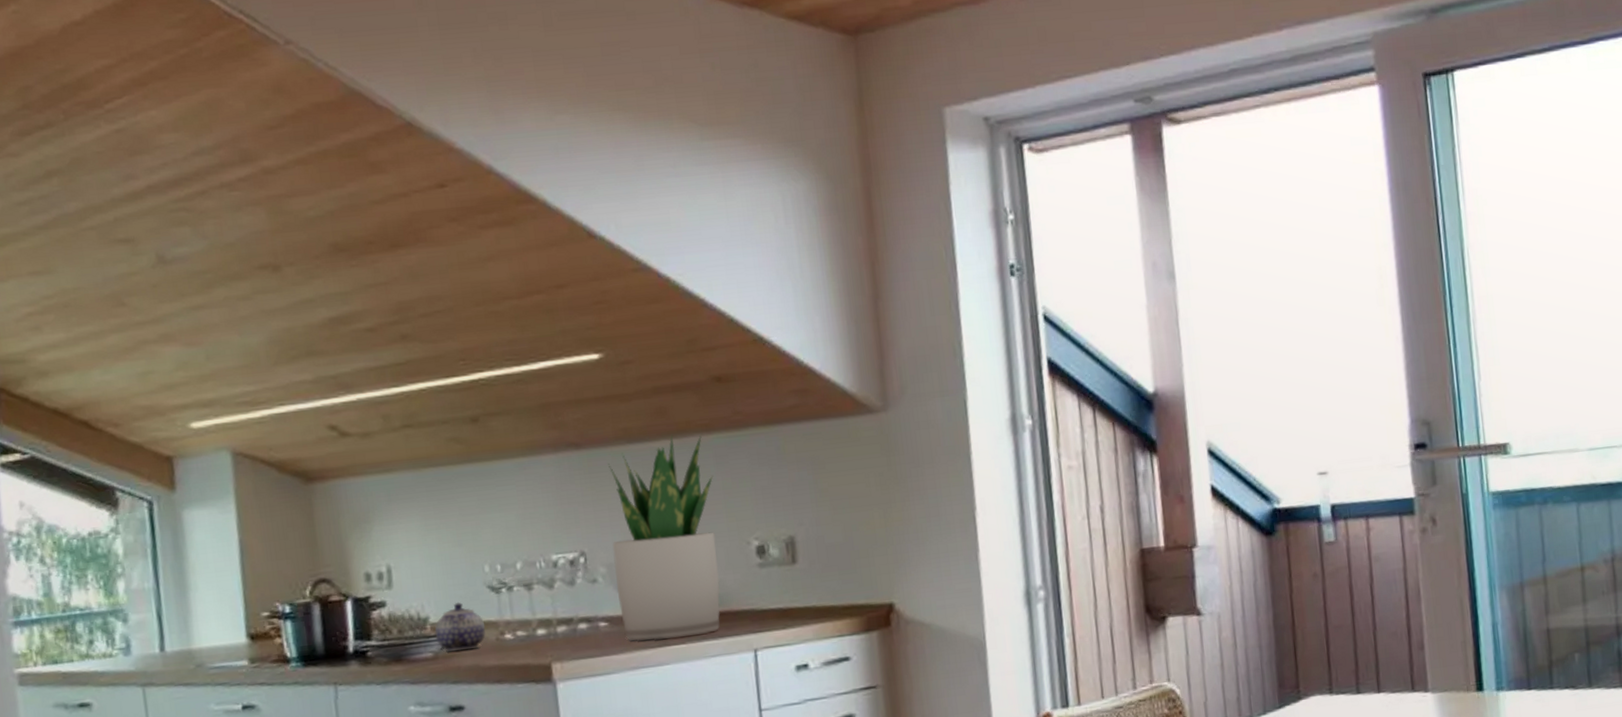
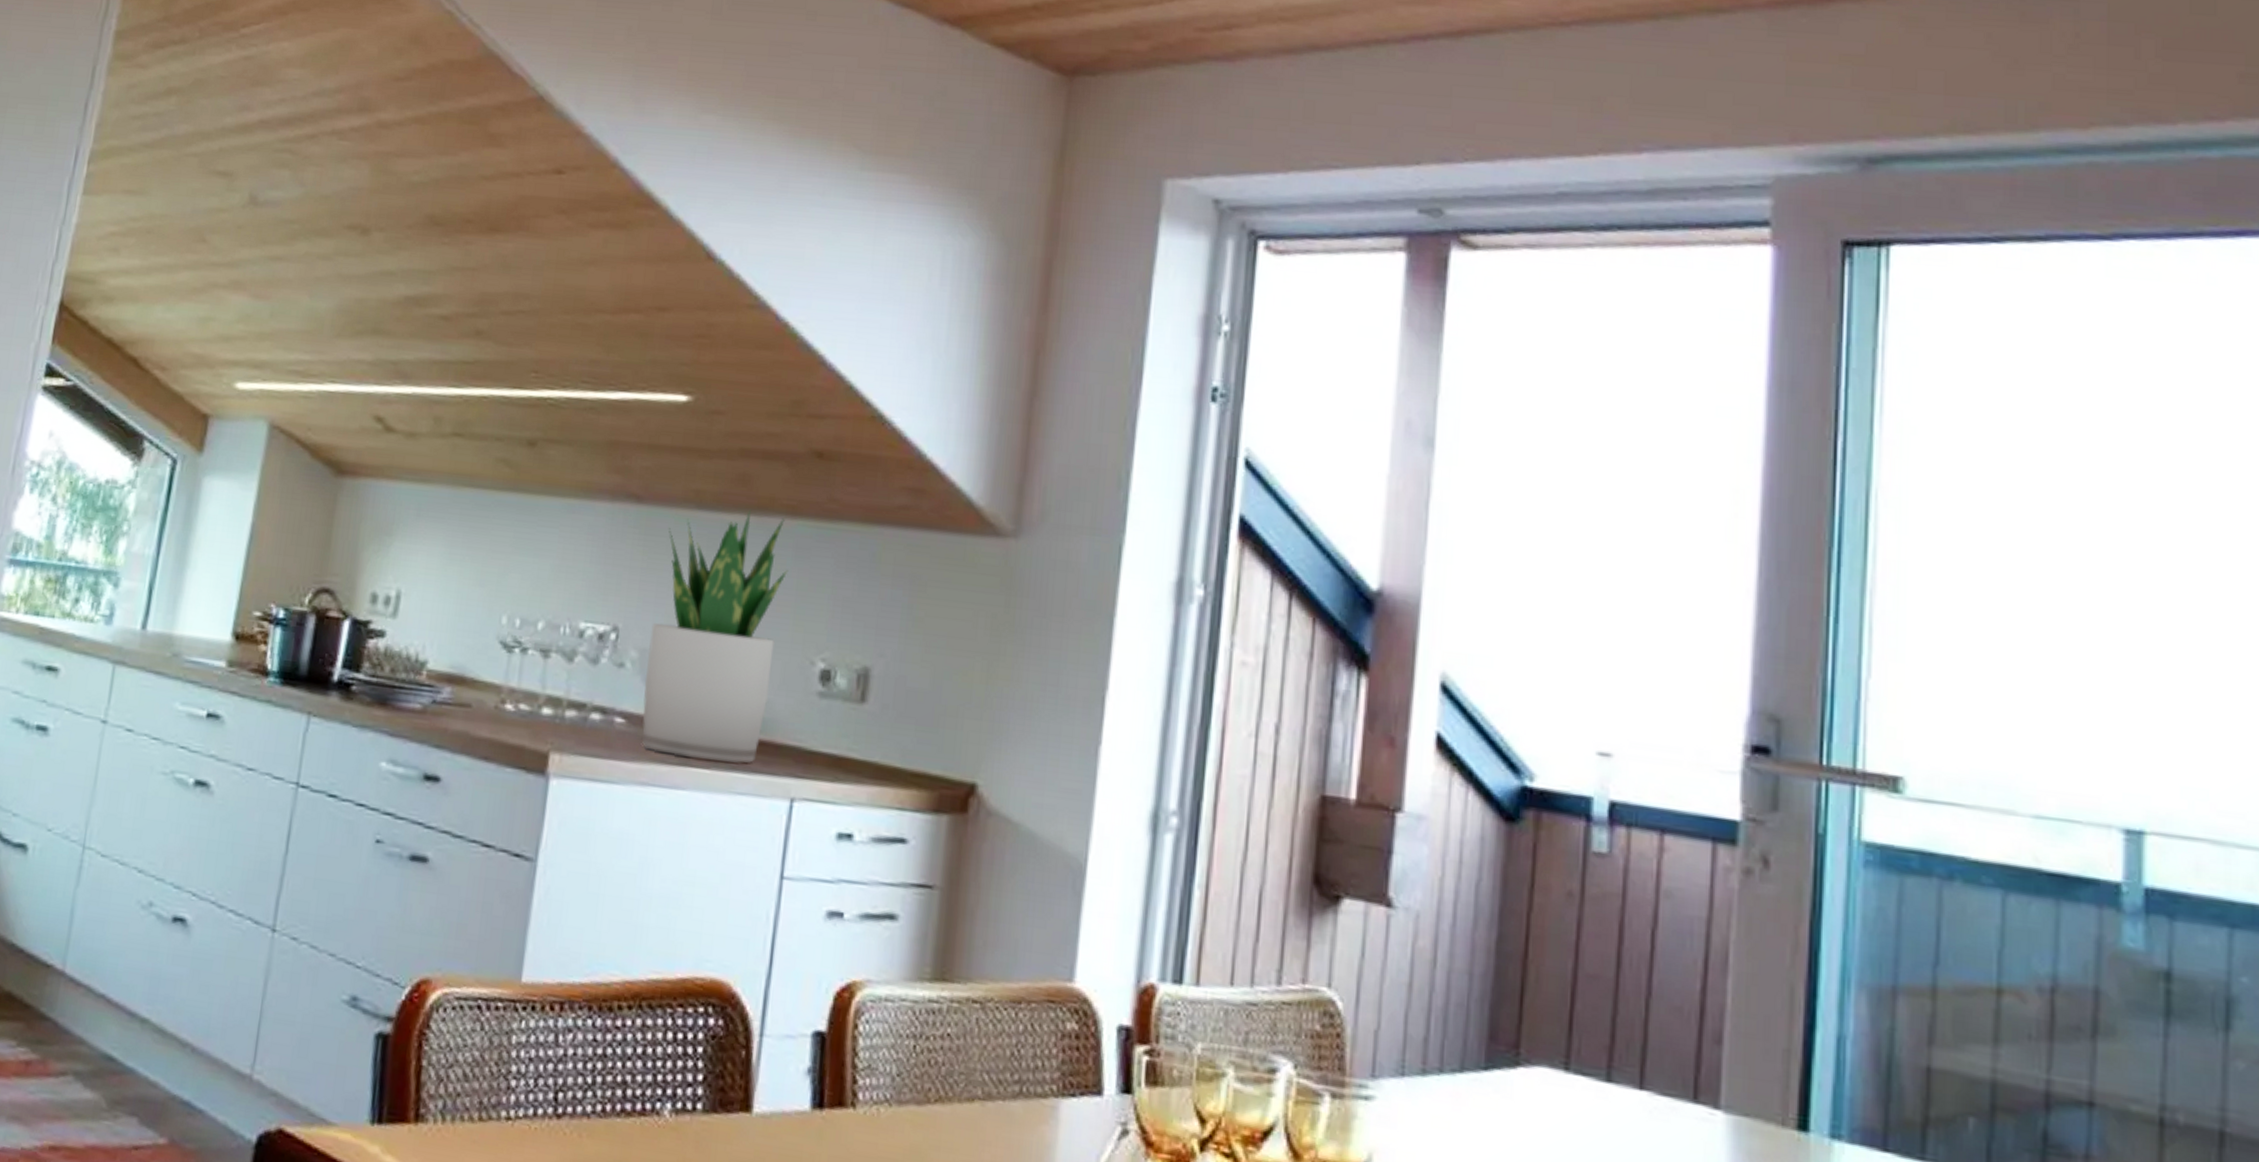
teapot: present [434,602,486,652] -> none [429,651,487,712]

